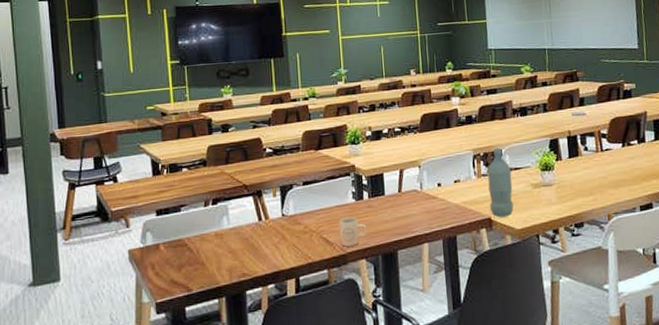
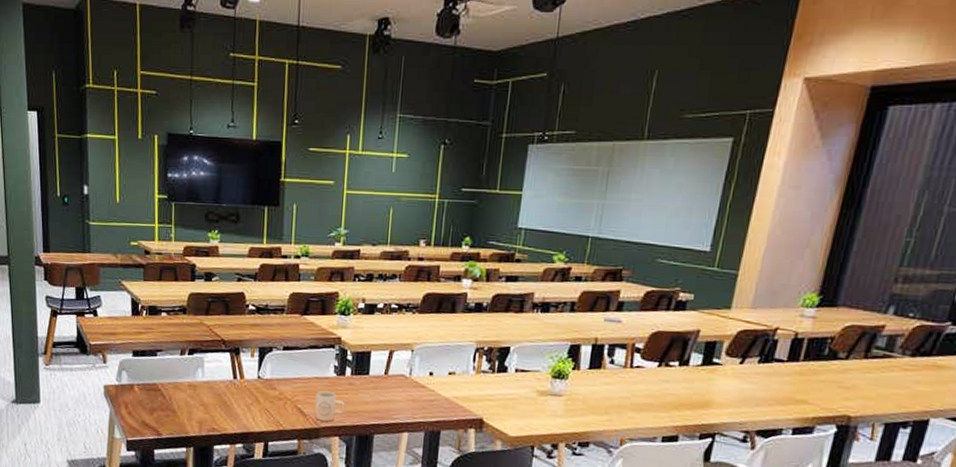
water bottle: present [487,148,514,218] -> none [483,345,517,421]

